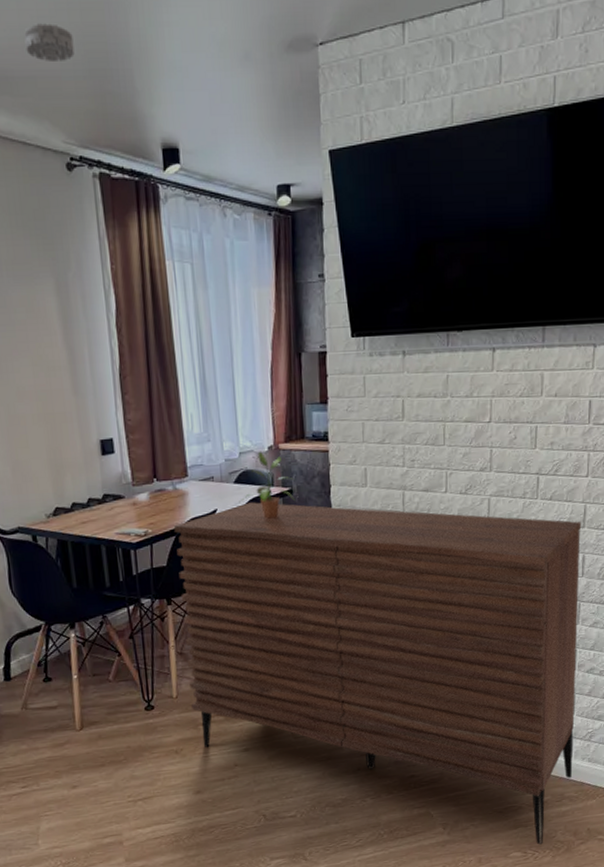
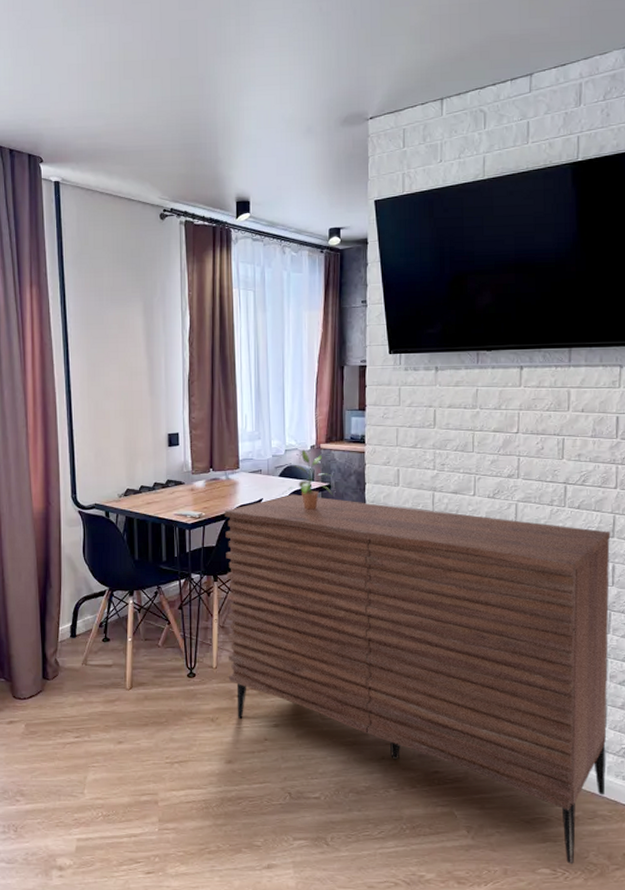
smoke detector: present [24,23,75,61] -> none [137,112,173,139]

